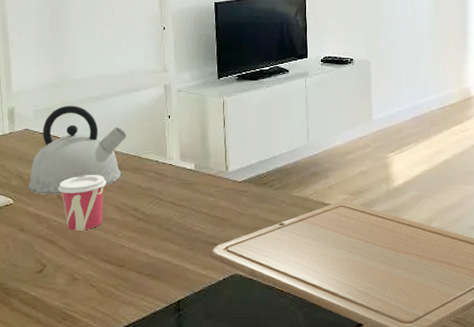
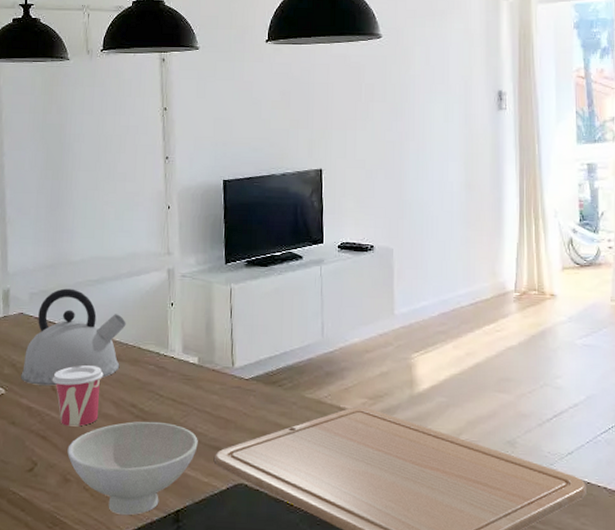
bowl: none [74,223,196,307] -> present [67,421,198,515]

